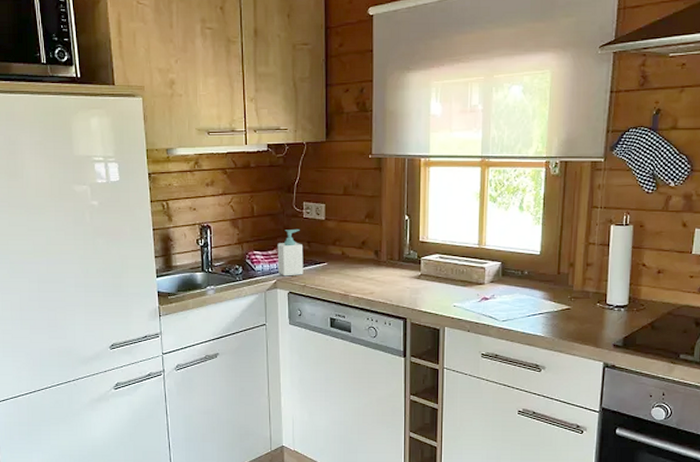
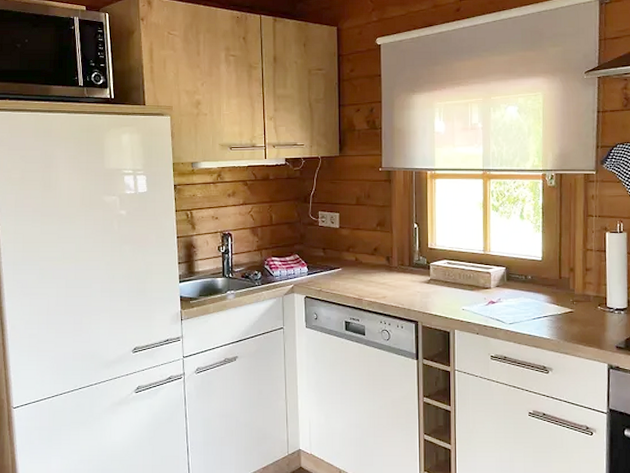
soap bottle: present [277,228,303,276] -> none [294,236,319,281]

